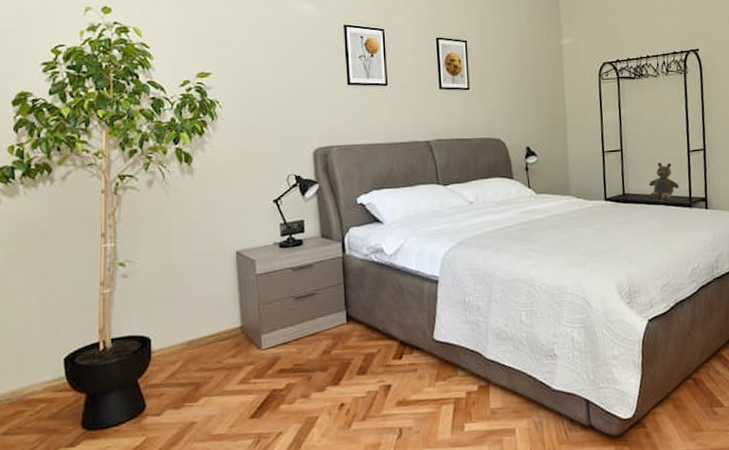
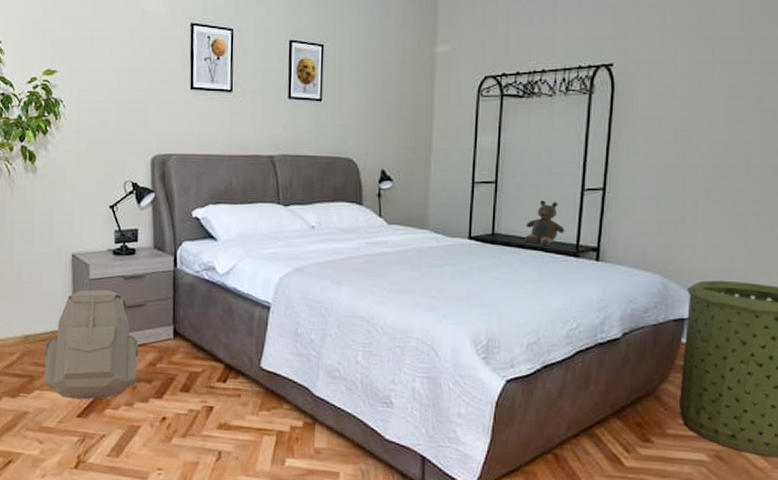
backpack: none [211,283,312,401] -> present [43,289,139,400]

